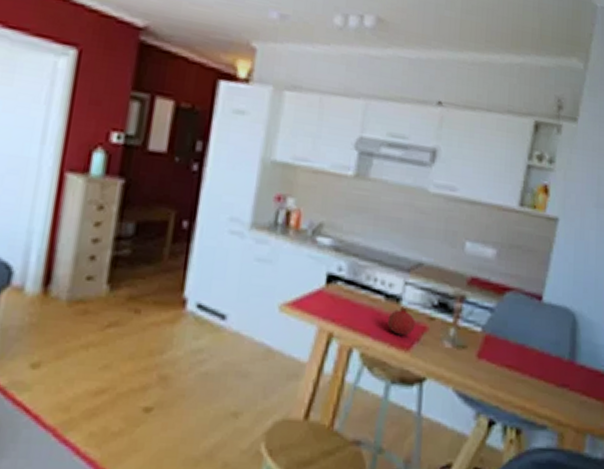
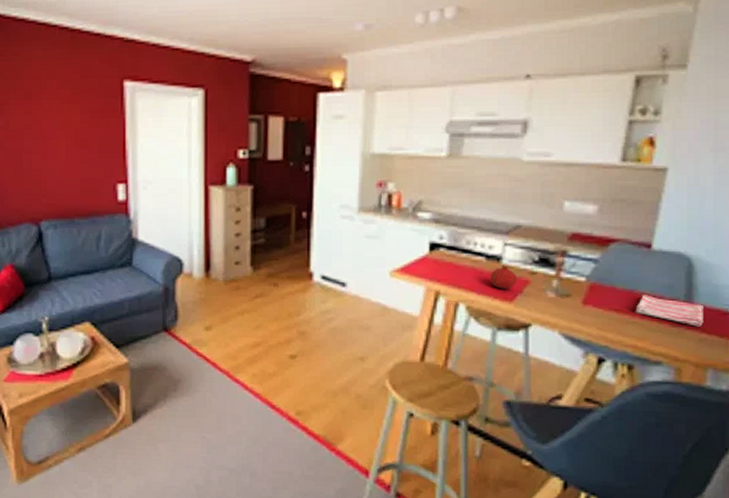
dish towel: none [525,350,585,388] -> present [635,295,704,327]

